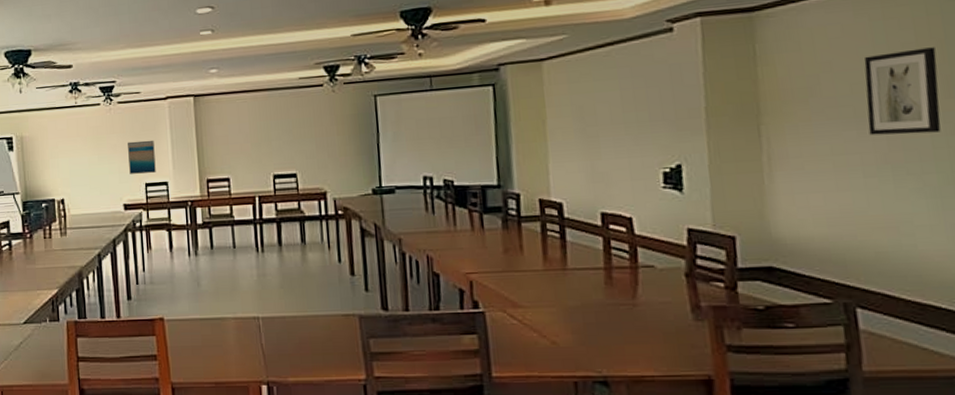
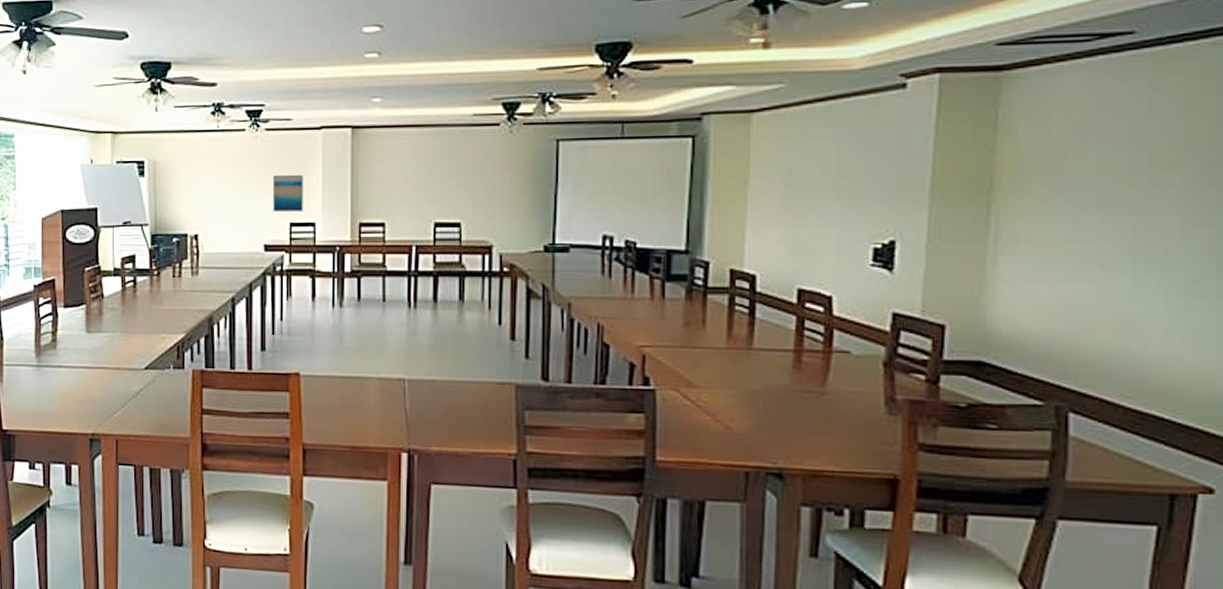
wall art: present [863,47,941,136] -> none [1113,125,1204,223]

